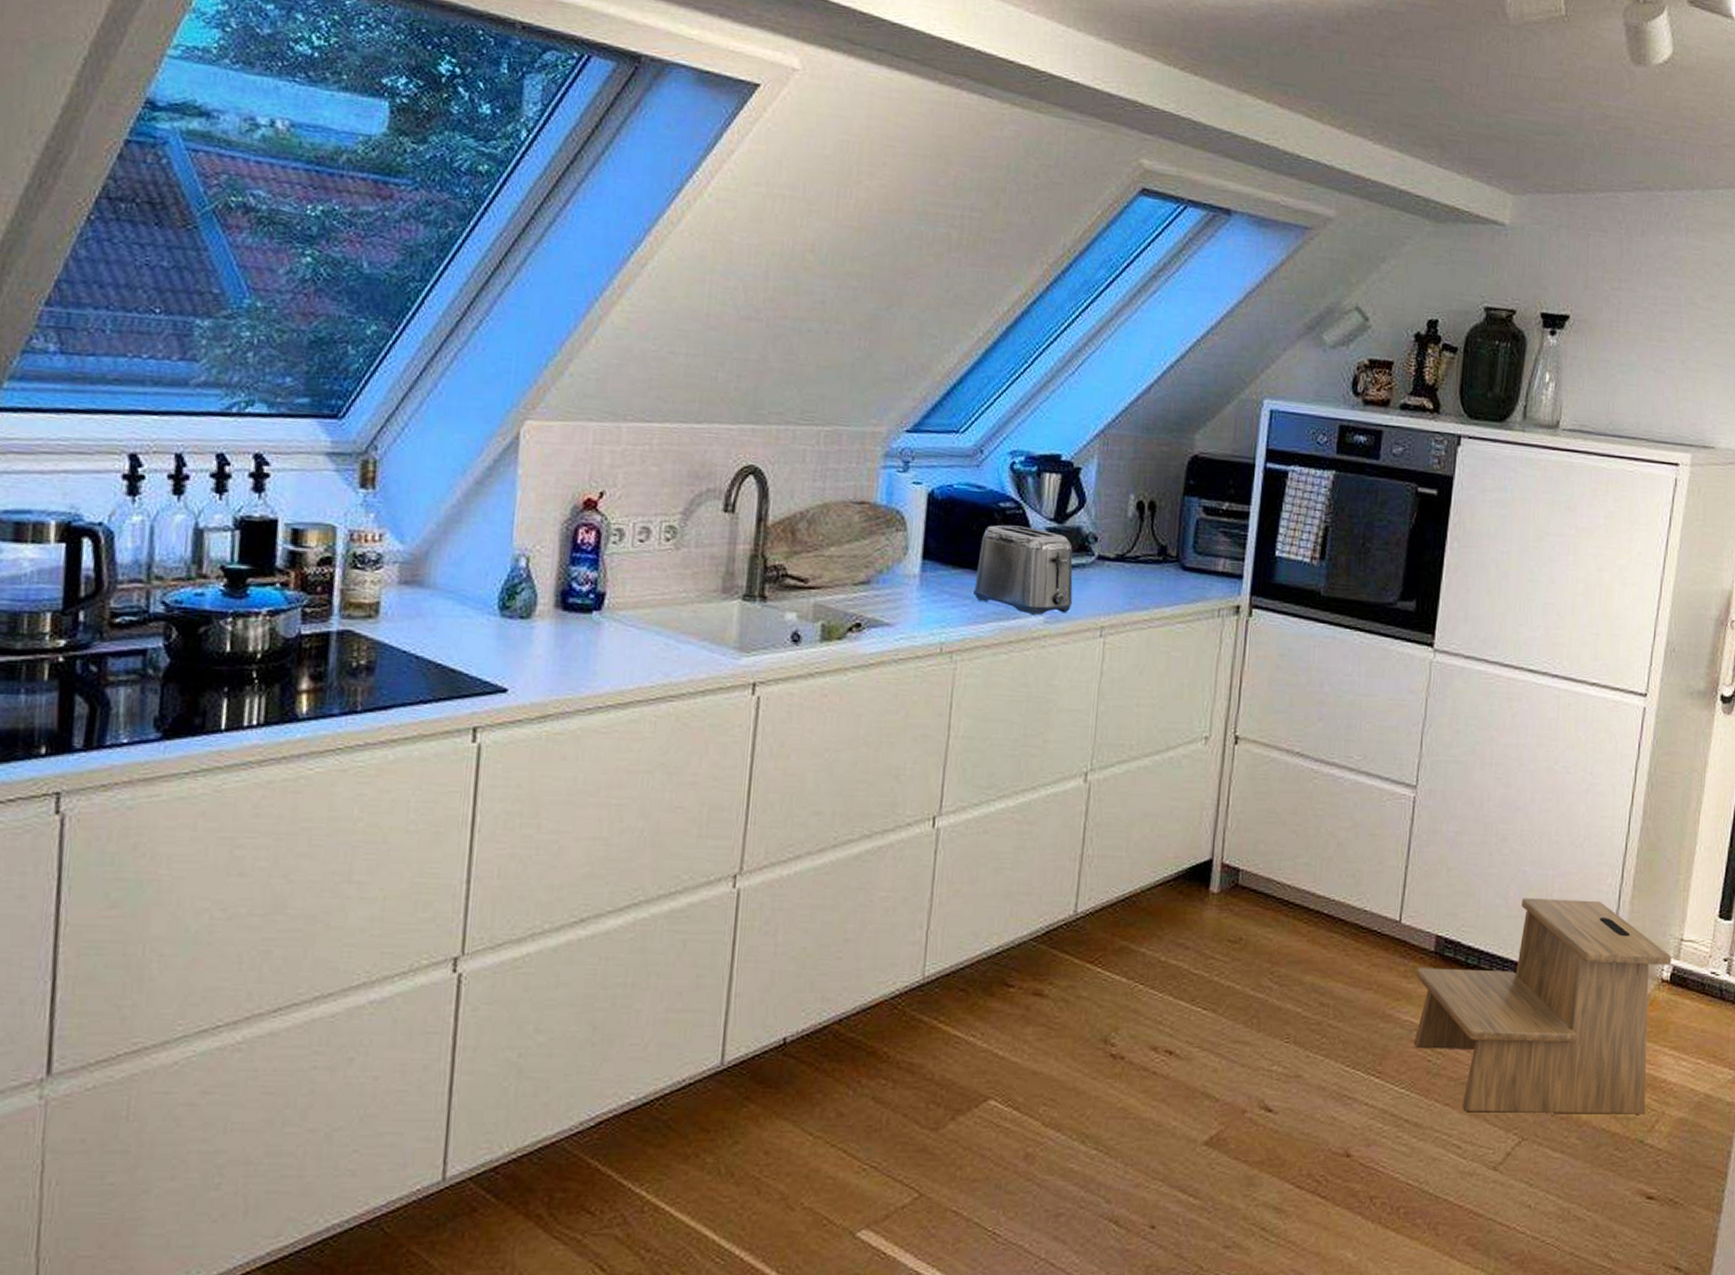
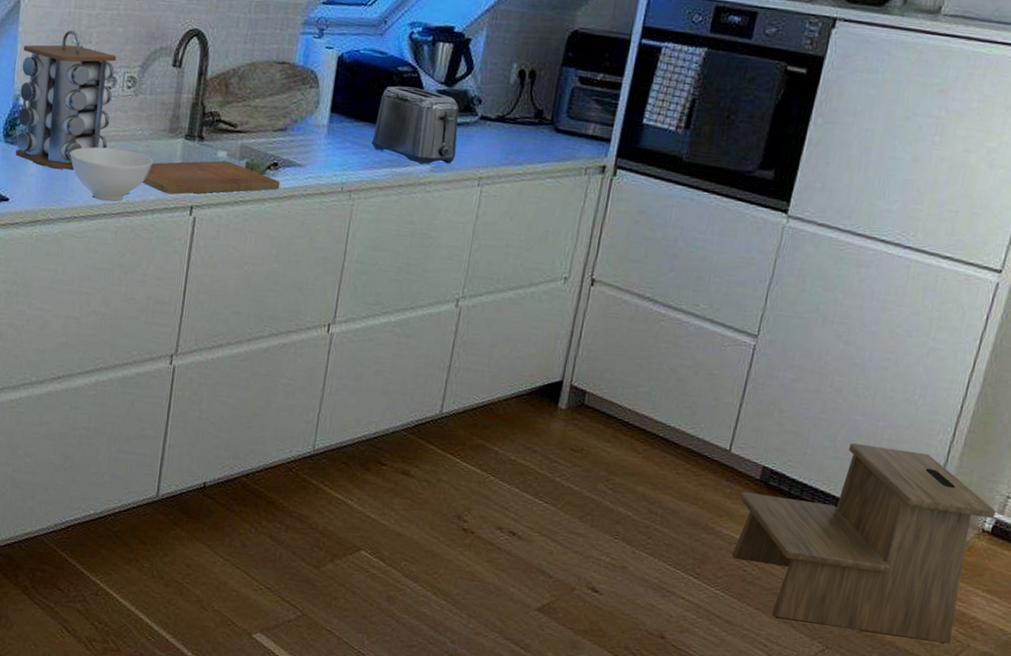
spice rack: none [515,470,651,648] -> present [15,29,117,170]
bowl: none [590,615,703,685] -> present [69,147,154,202]
cutting board: none [688,624,866,670] -> present [142,160,281,195]

